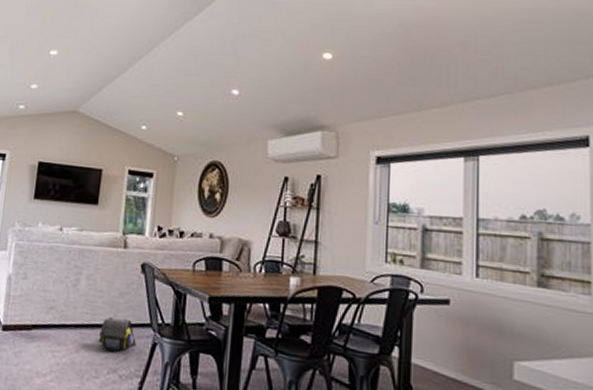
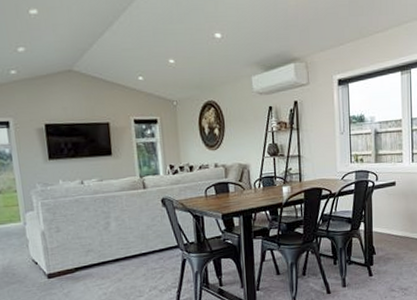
shoulder bag: present [99,317,136,352] -> none [136,246,169,274]

